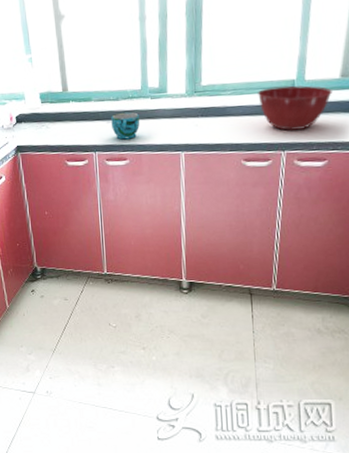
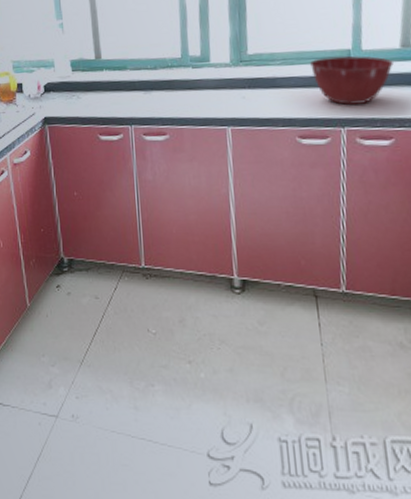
cup: present [111,112,140,140] -> none [148,82,180,112]

